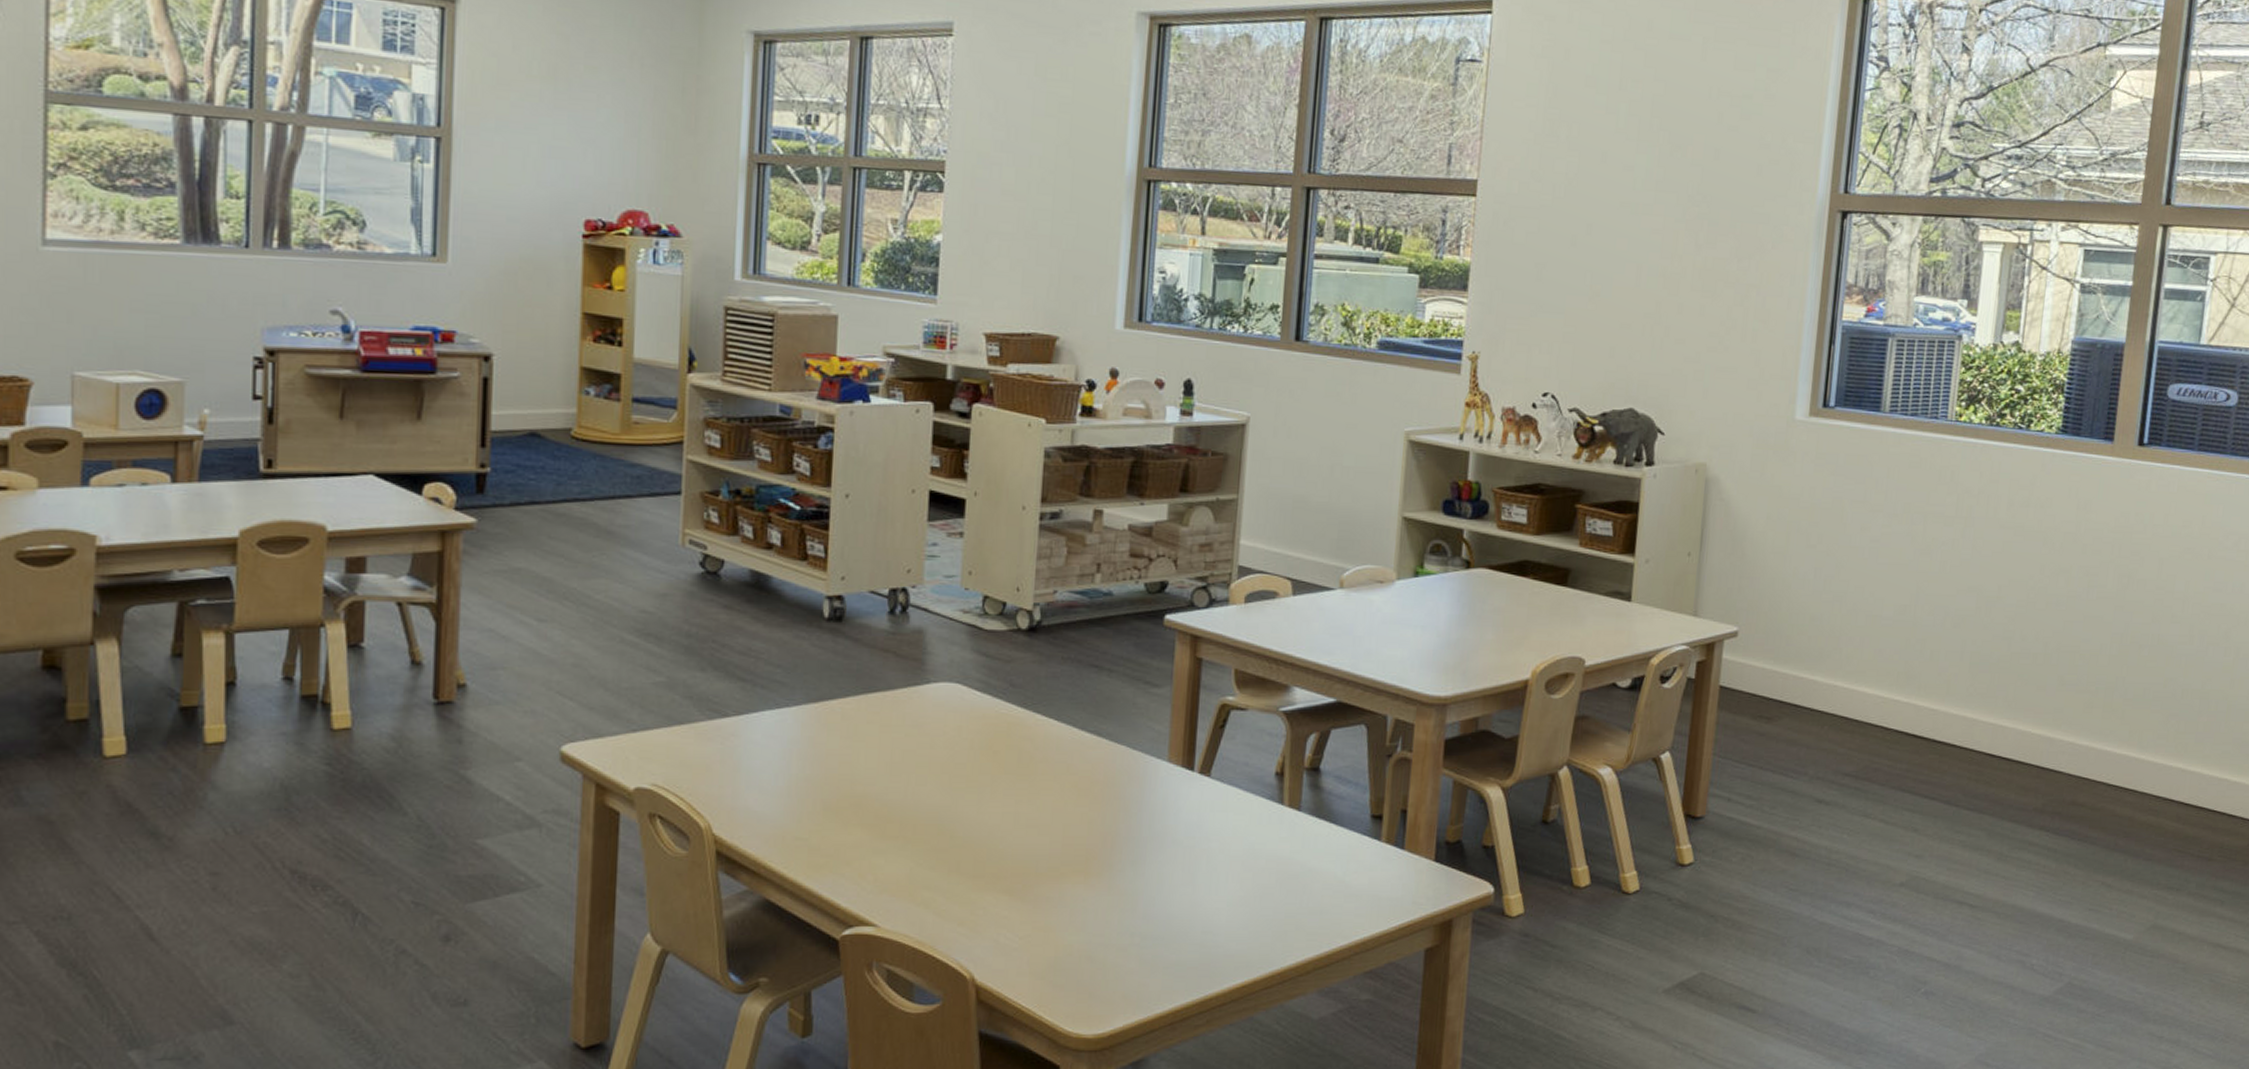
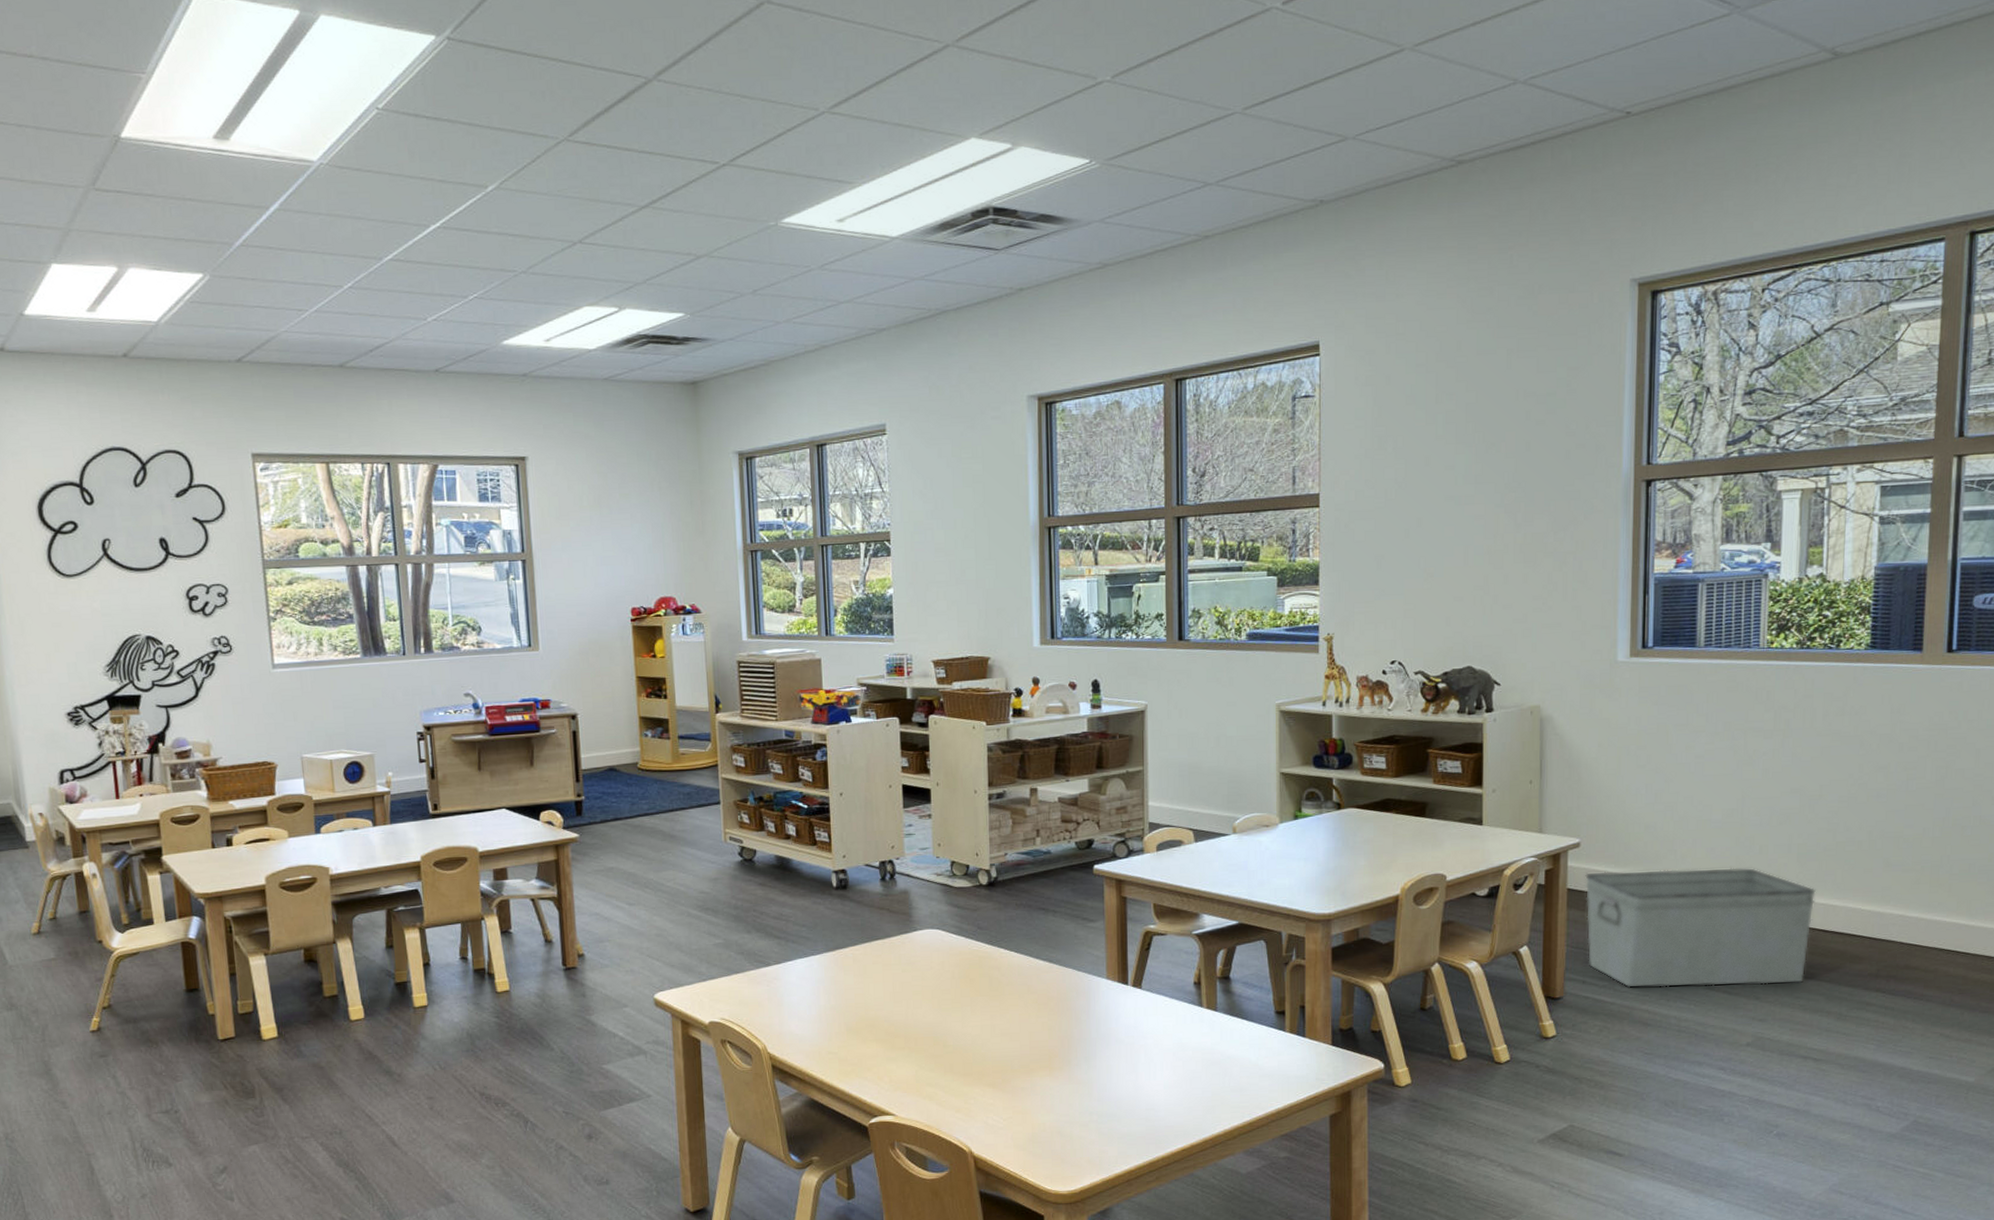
storage bin: none [1736,668,1986,814] -> present [1585,868,1816,988]

